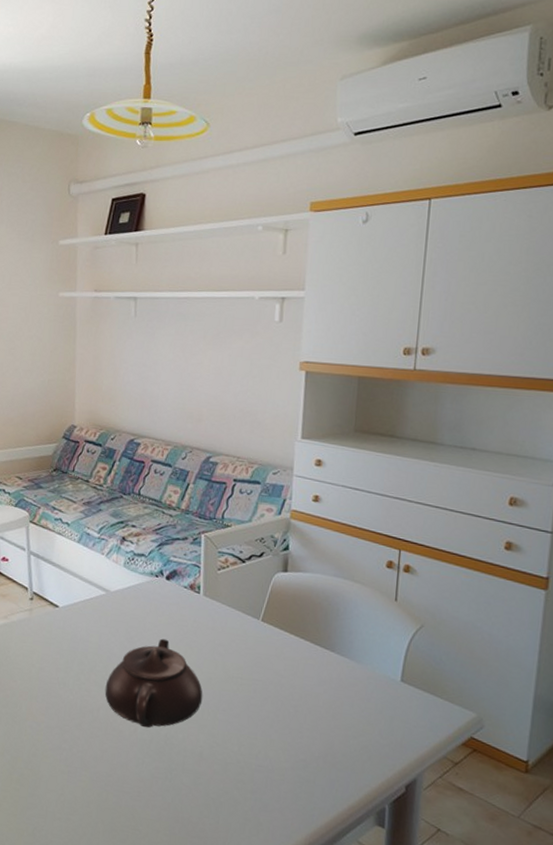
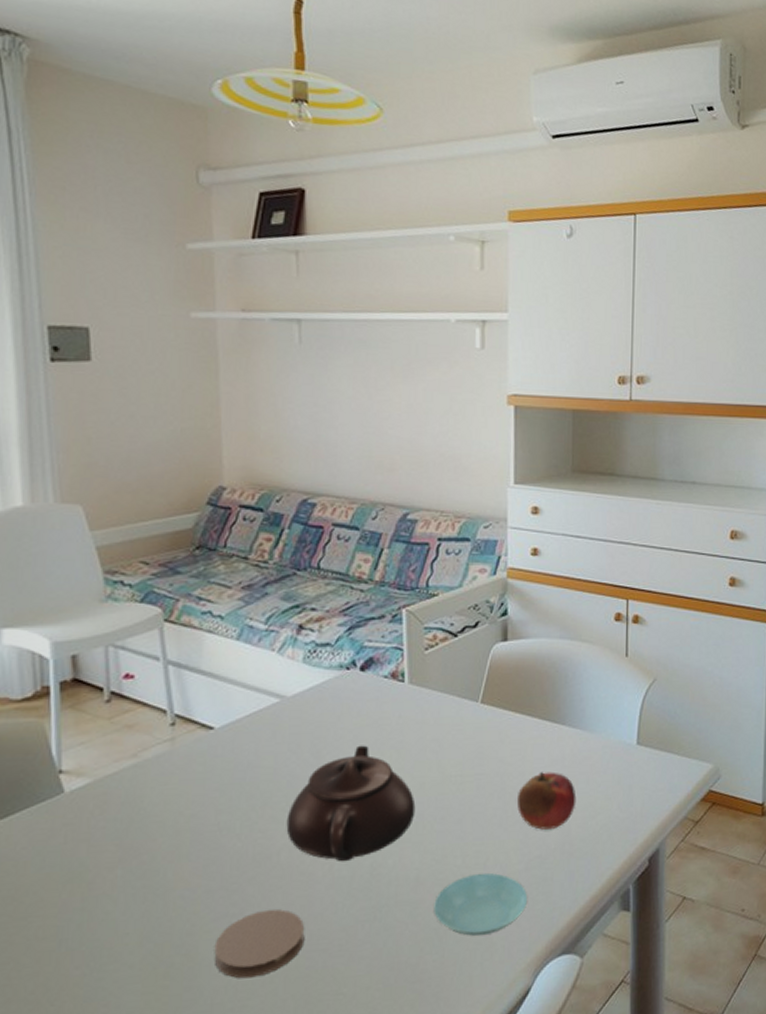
coaster: none [50,750,114,800] -> present [214,909,305,979]
saucer: none [213,762,292,815] -> present [434,872,528,937]
fruit: none [287,688,341,740] -> present [517,771,577,830]

